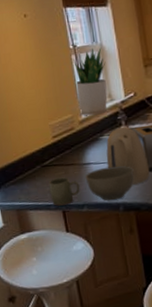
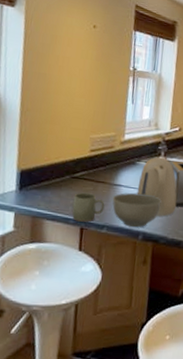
planter: present [73,47,108,116] -> none [123,75,161,141]

